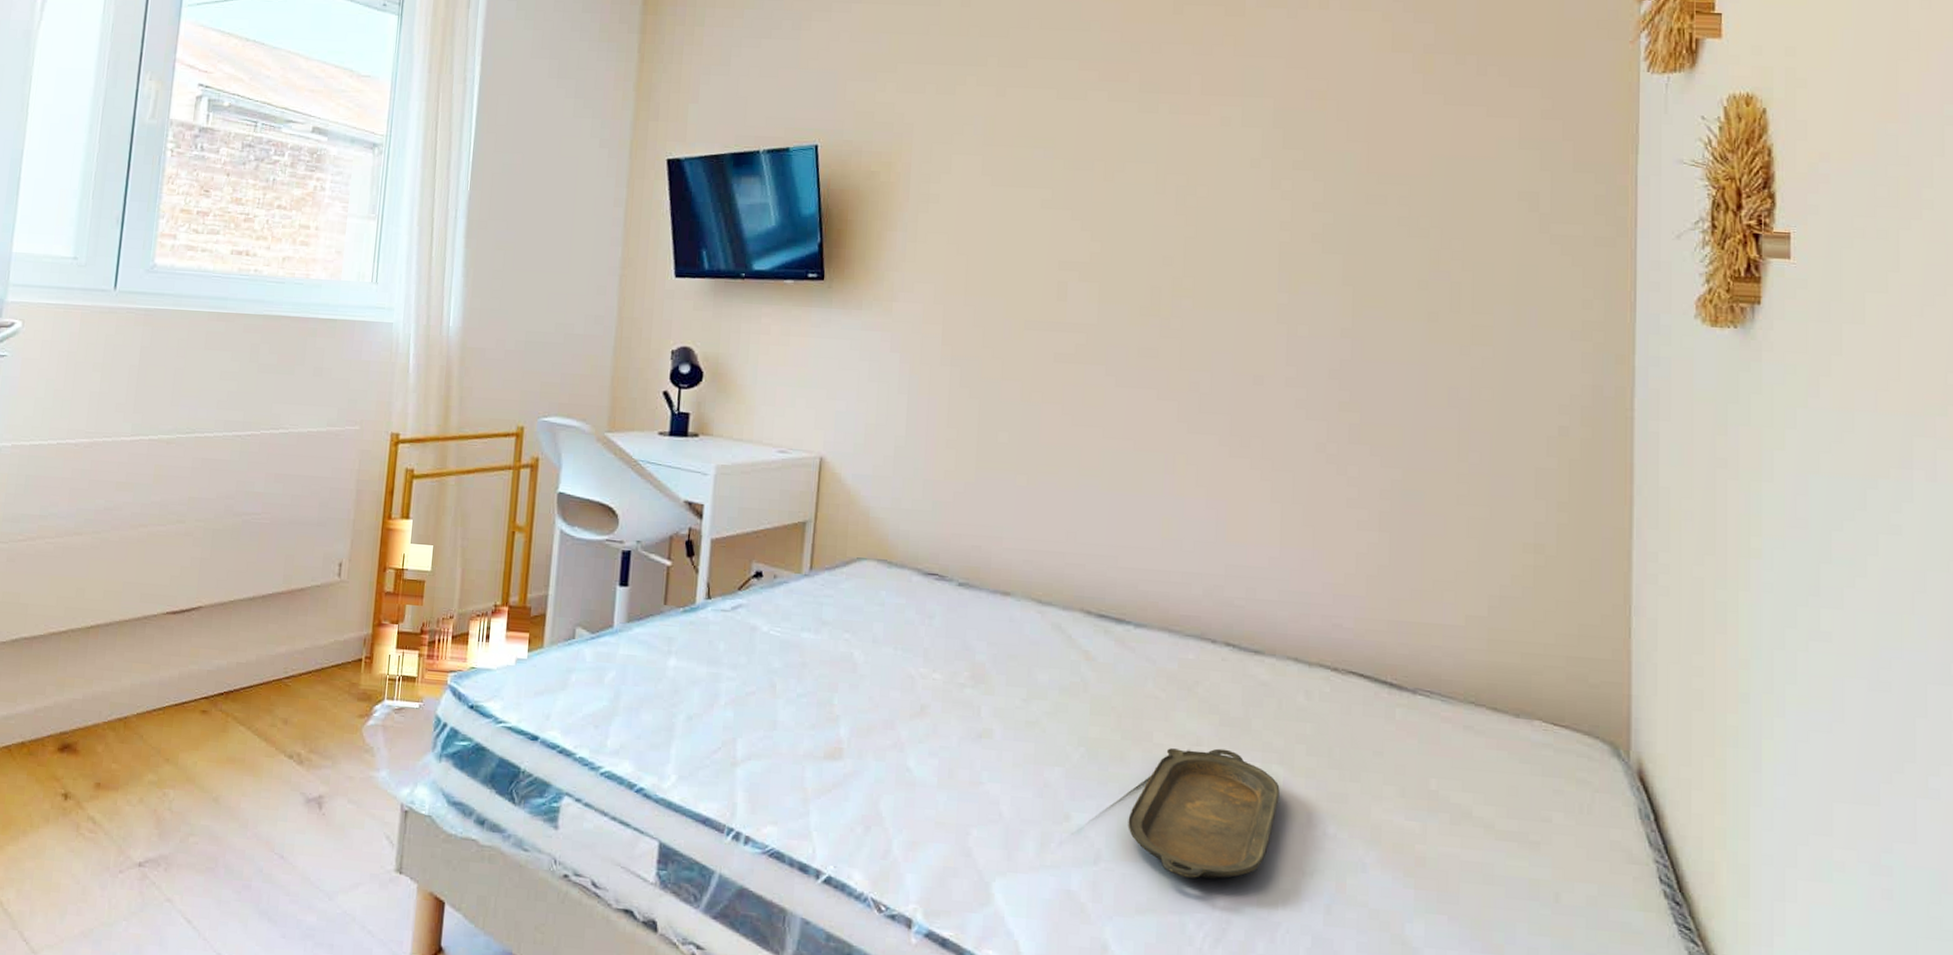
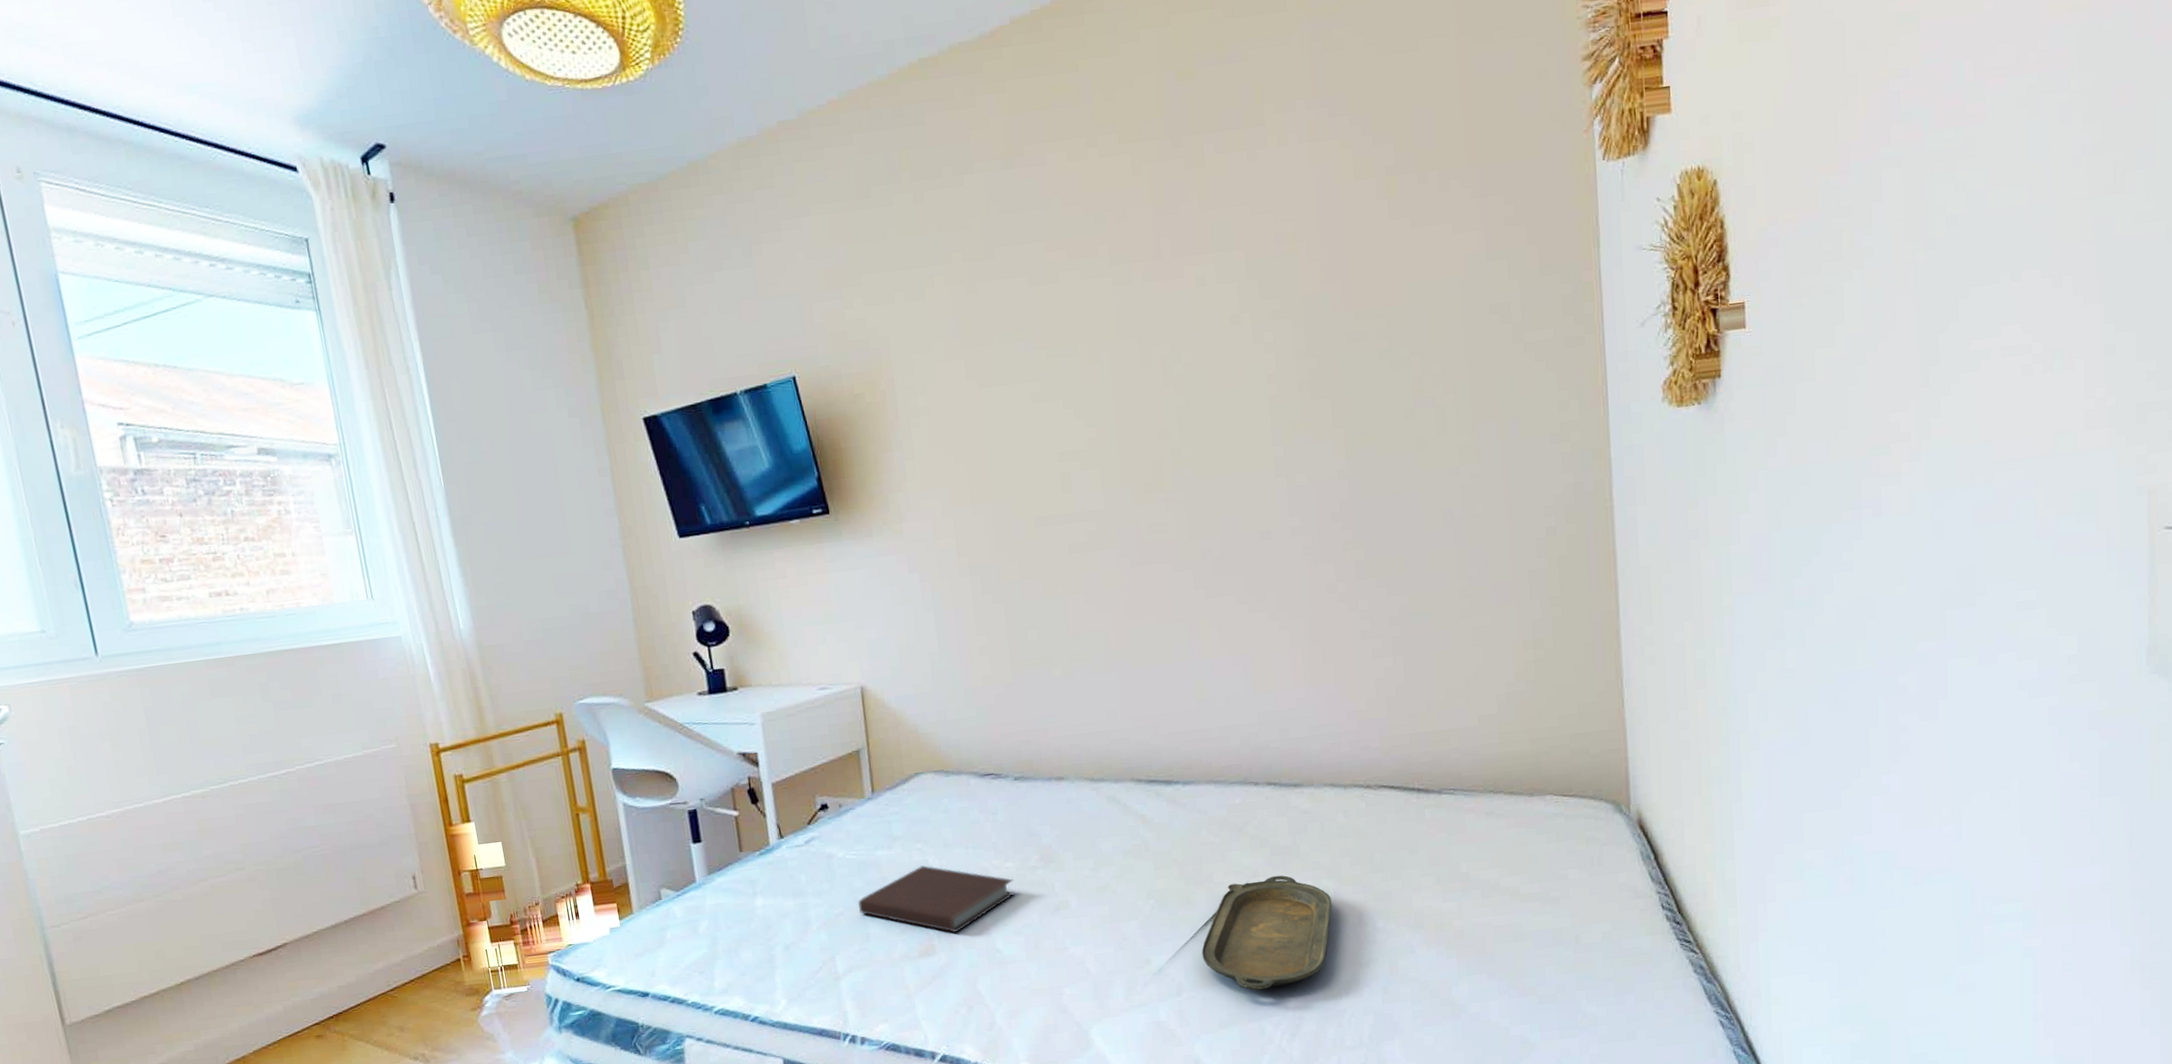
notebook: none [771,658,939,739] -> present [857,865,1016,933]

